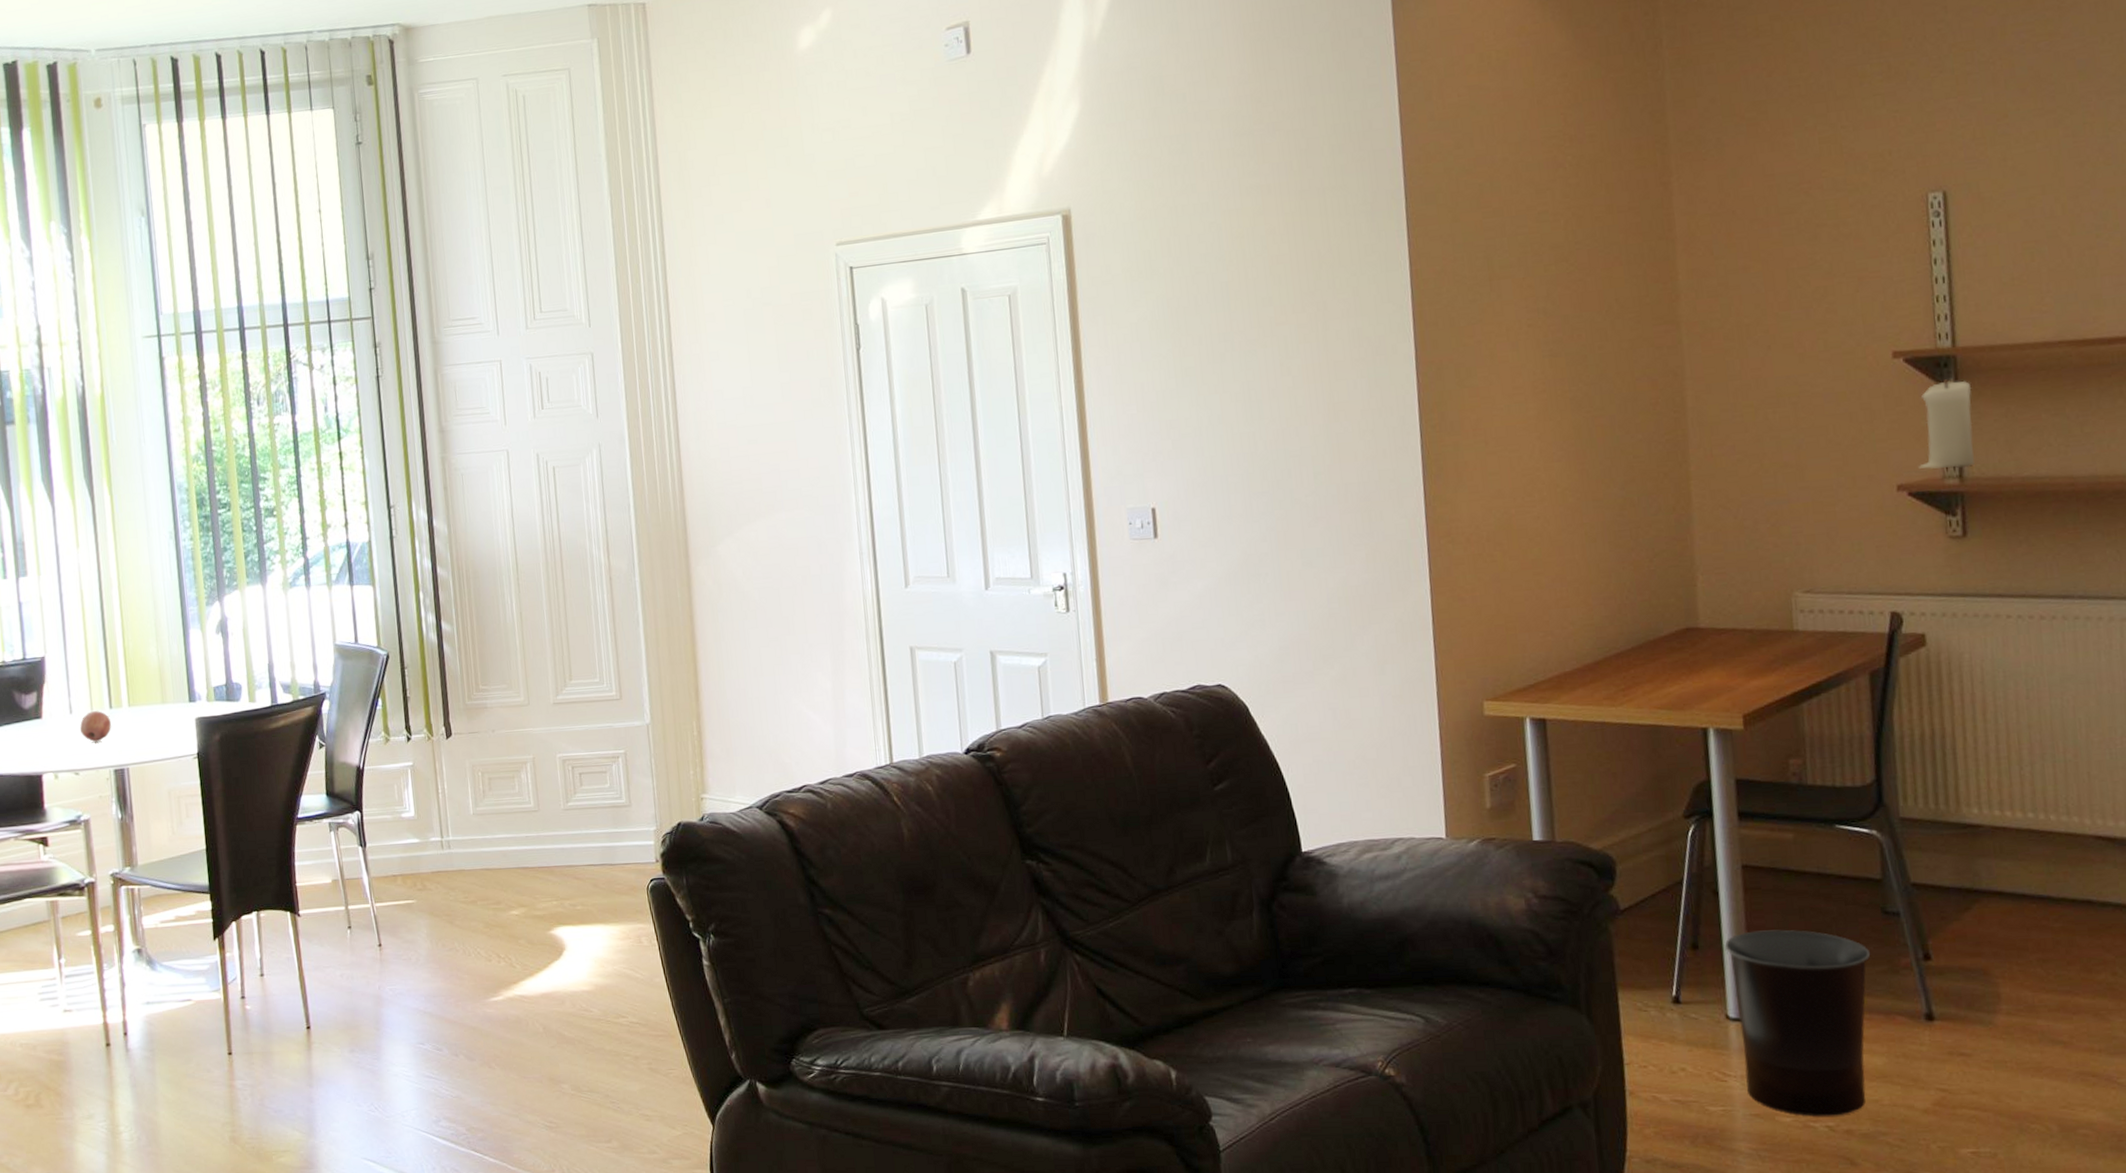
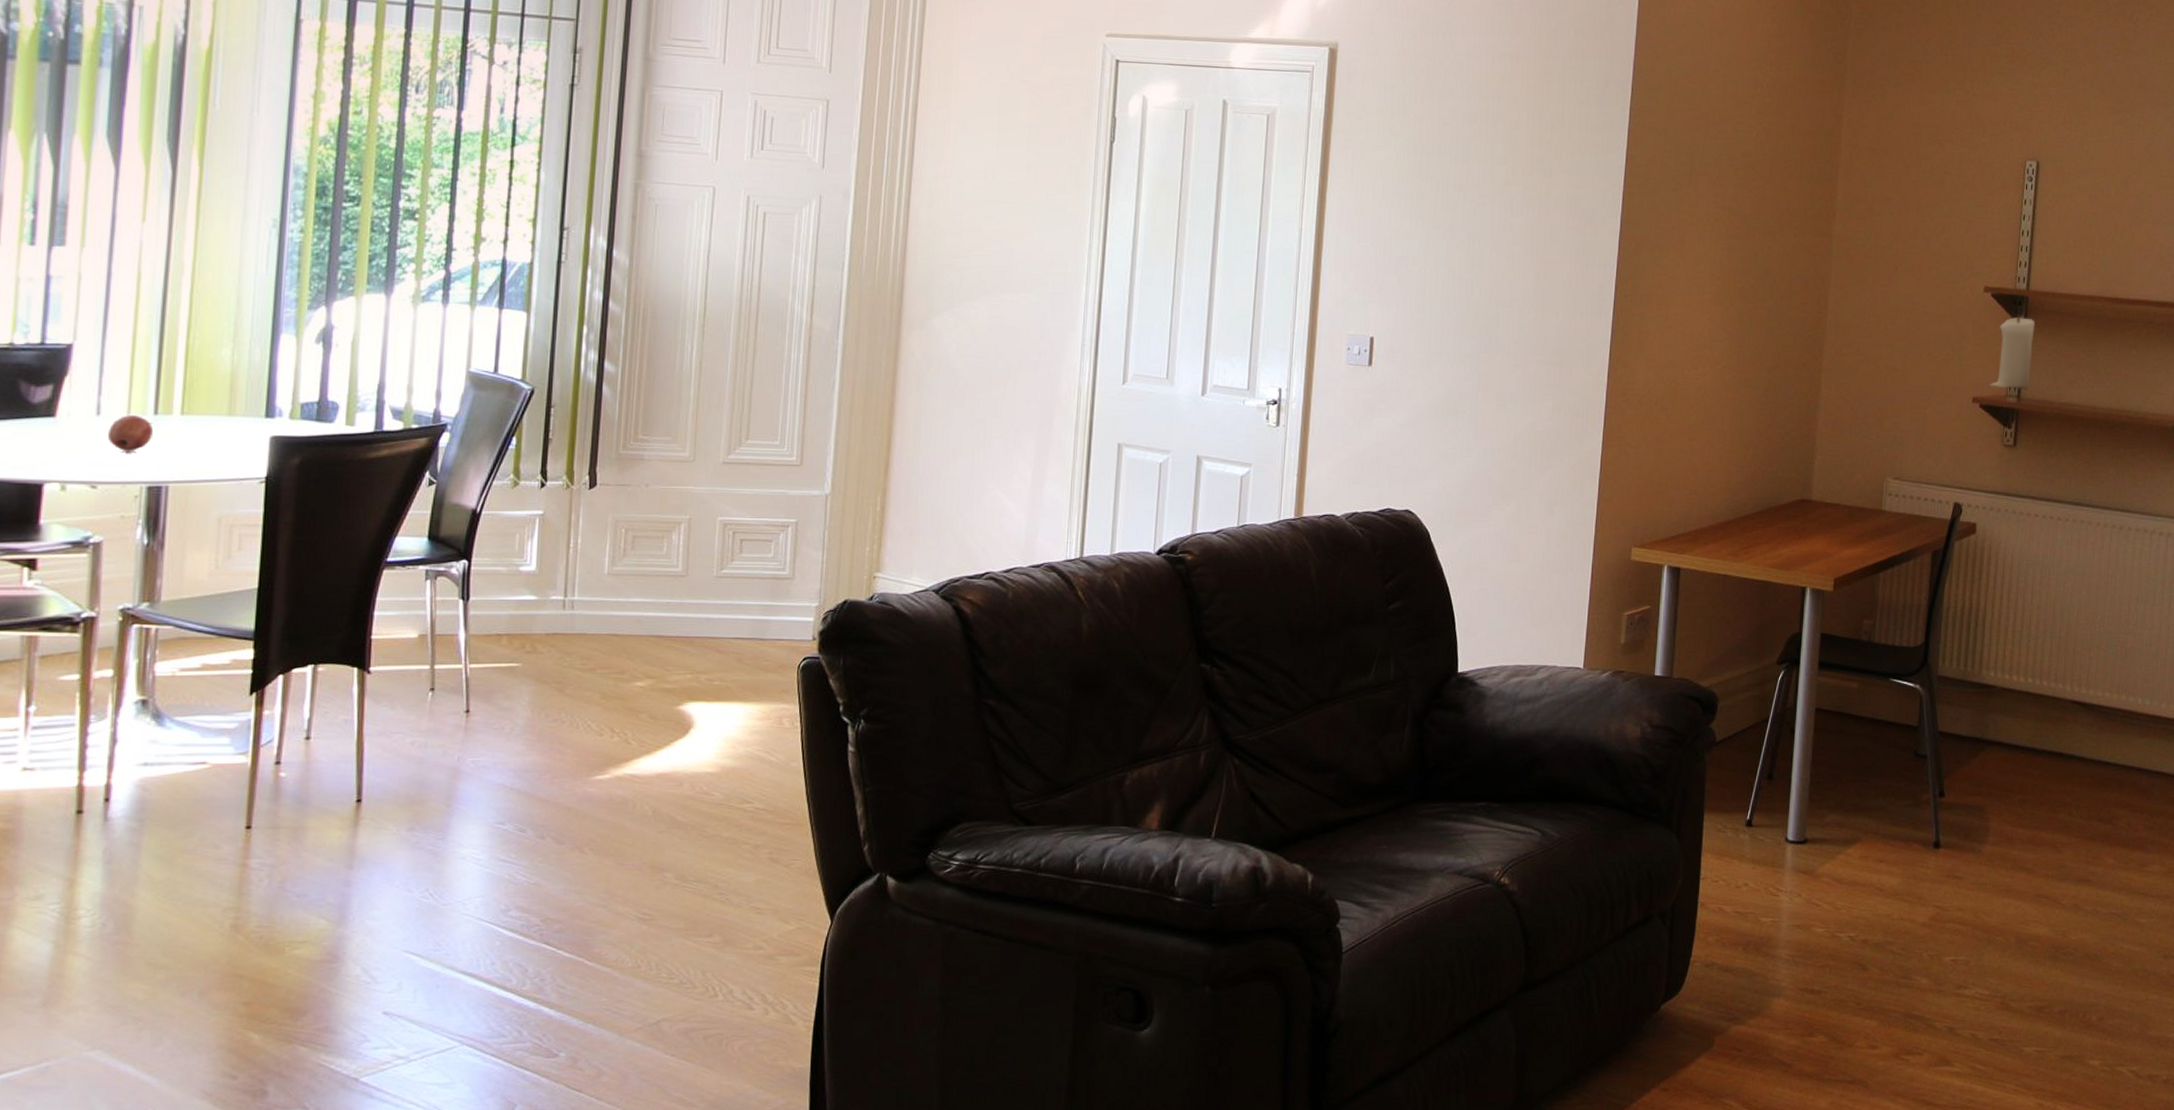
waste bin: present [1725,929,1870,1116] -> none [1793,765,1900,928]

